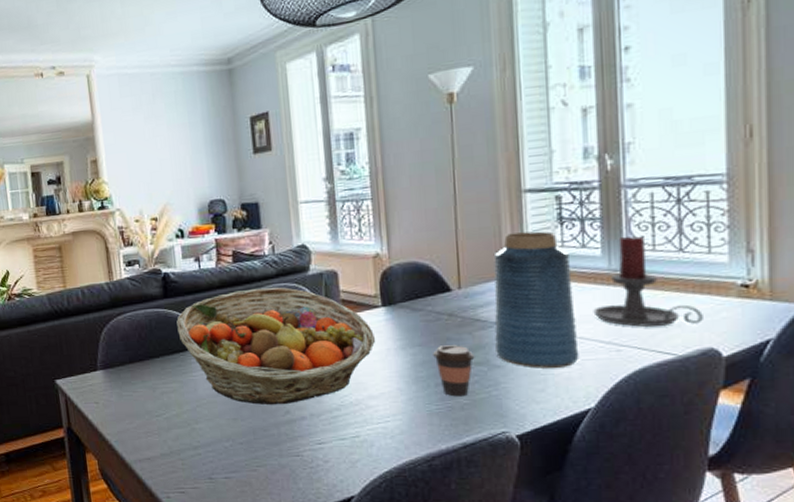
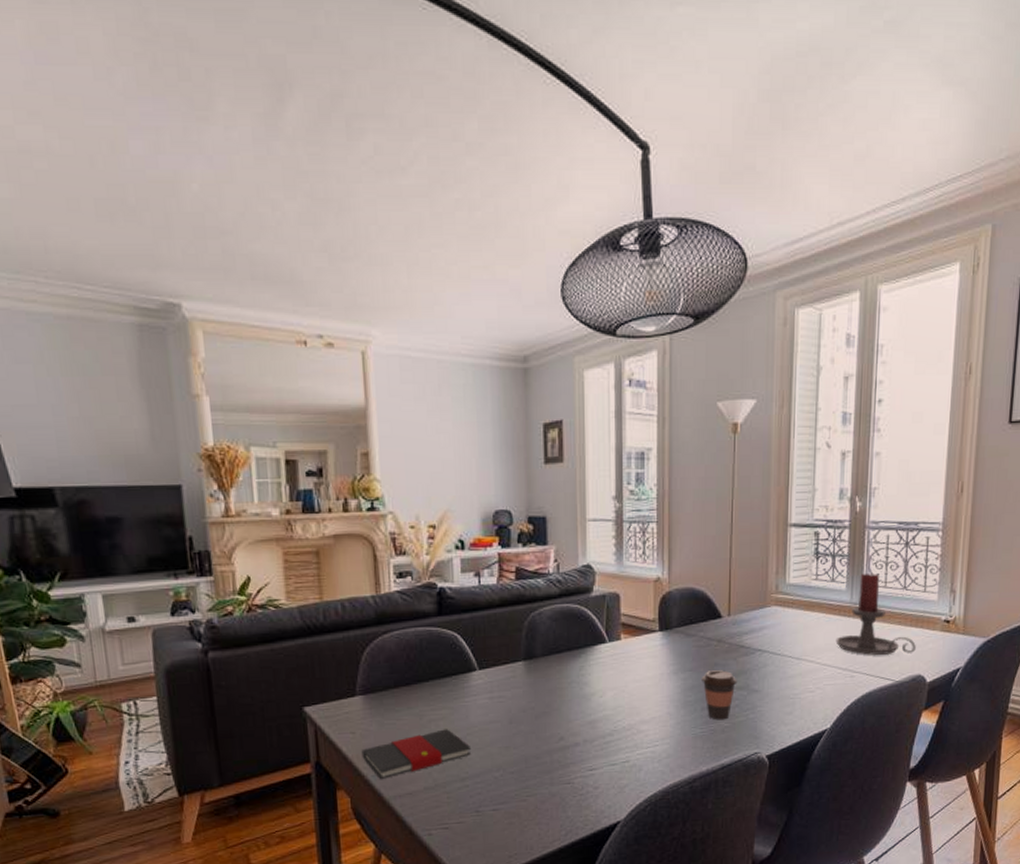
book: none [104,401,202,446] -> present [361,729,472,780]
fruit basket: present [176,287,376,405] -> none [450,608,651,732]
vase: present [493,231,579,368] -> none [754,564,822,693]

